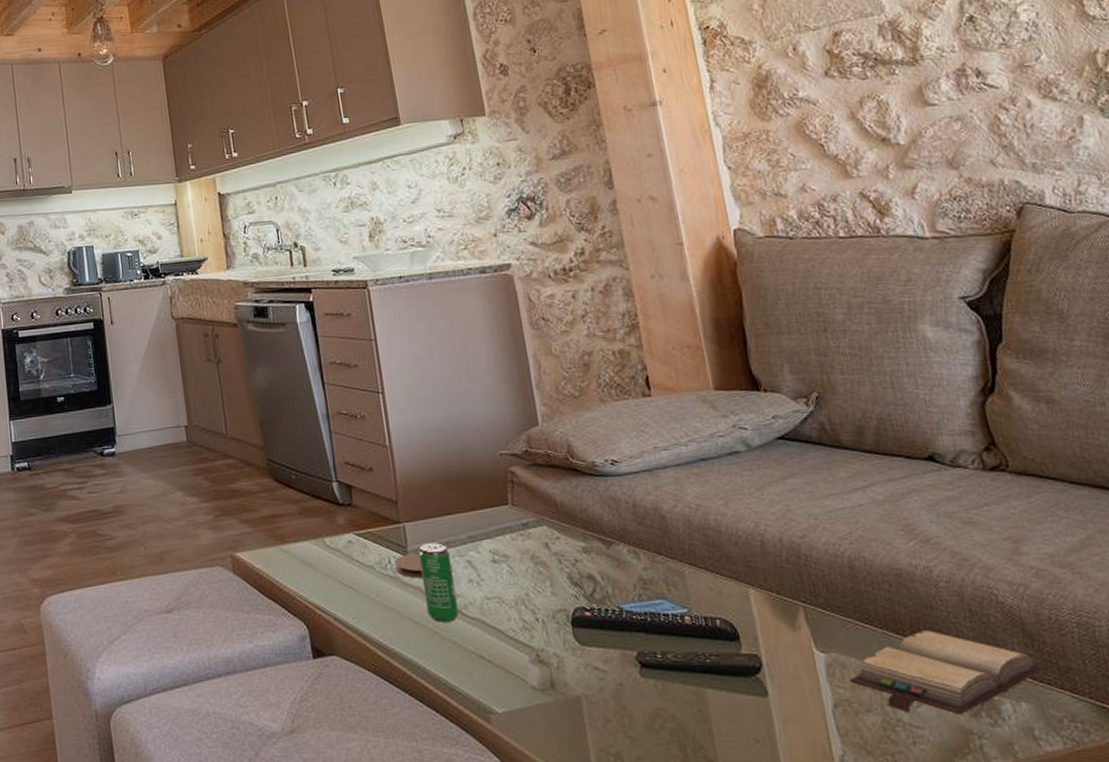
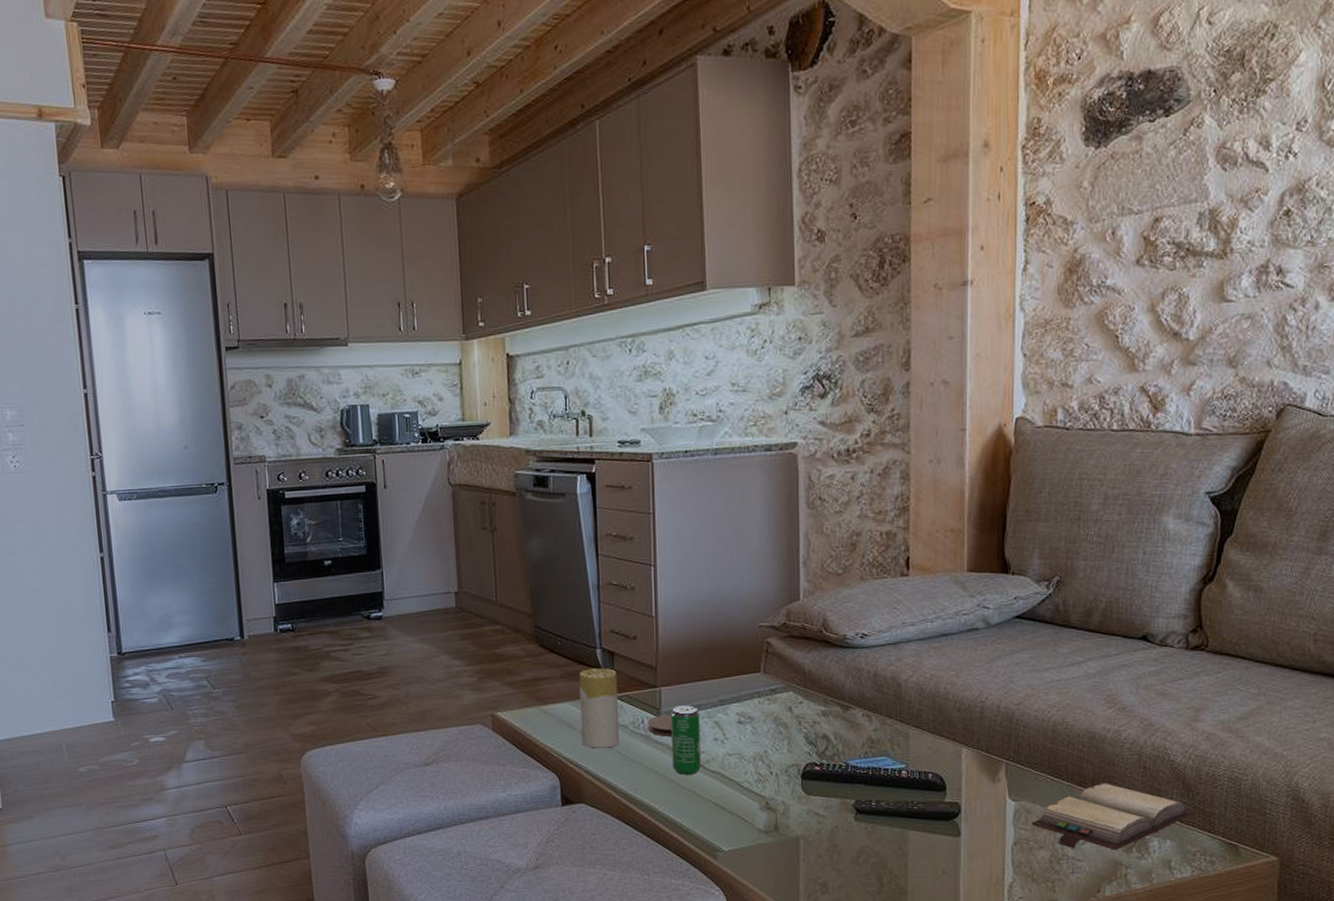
candle: none [317,502,368,592] -> present [579,667,620,749]

